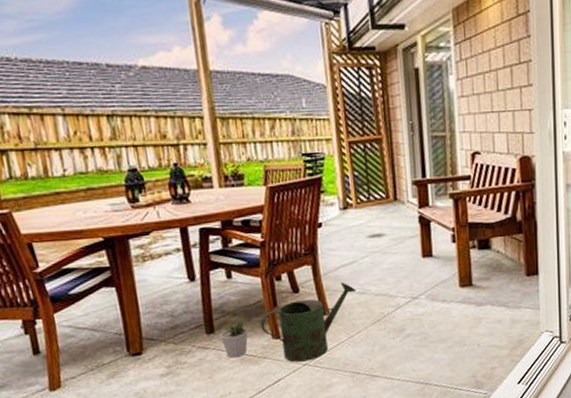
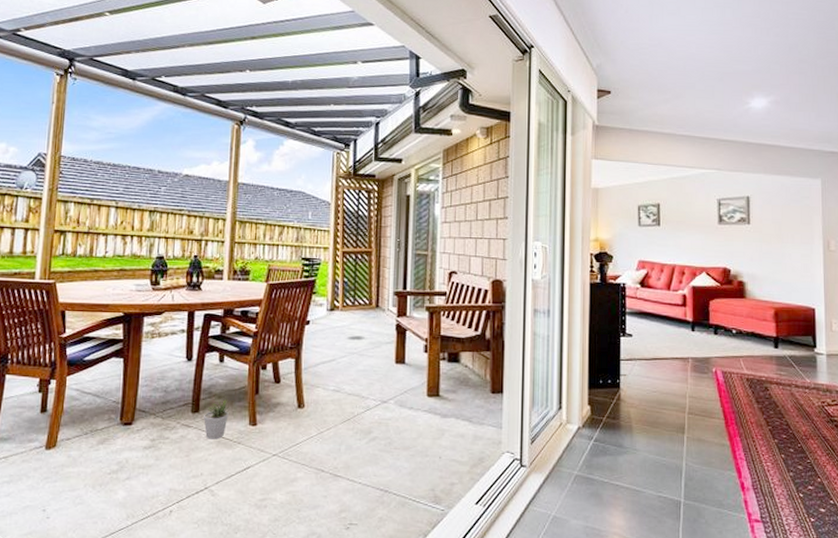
watering can: present [260,282,357,362] -> none [241,378,332,452]

